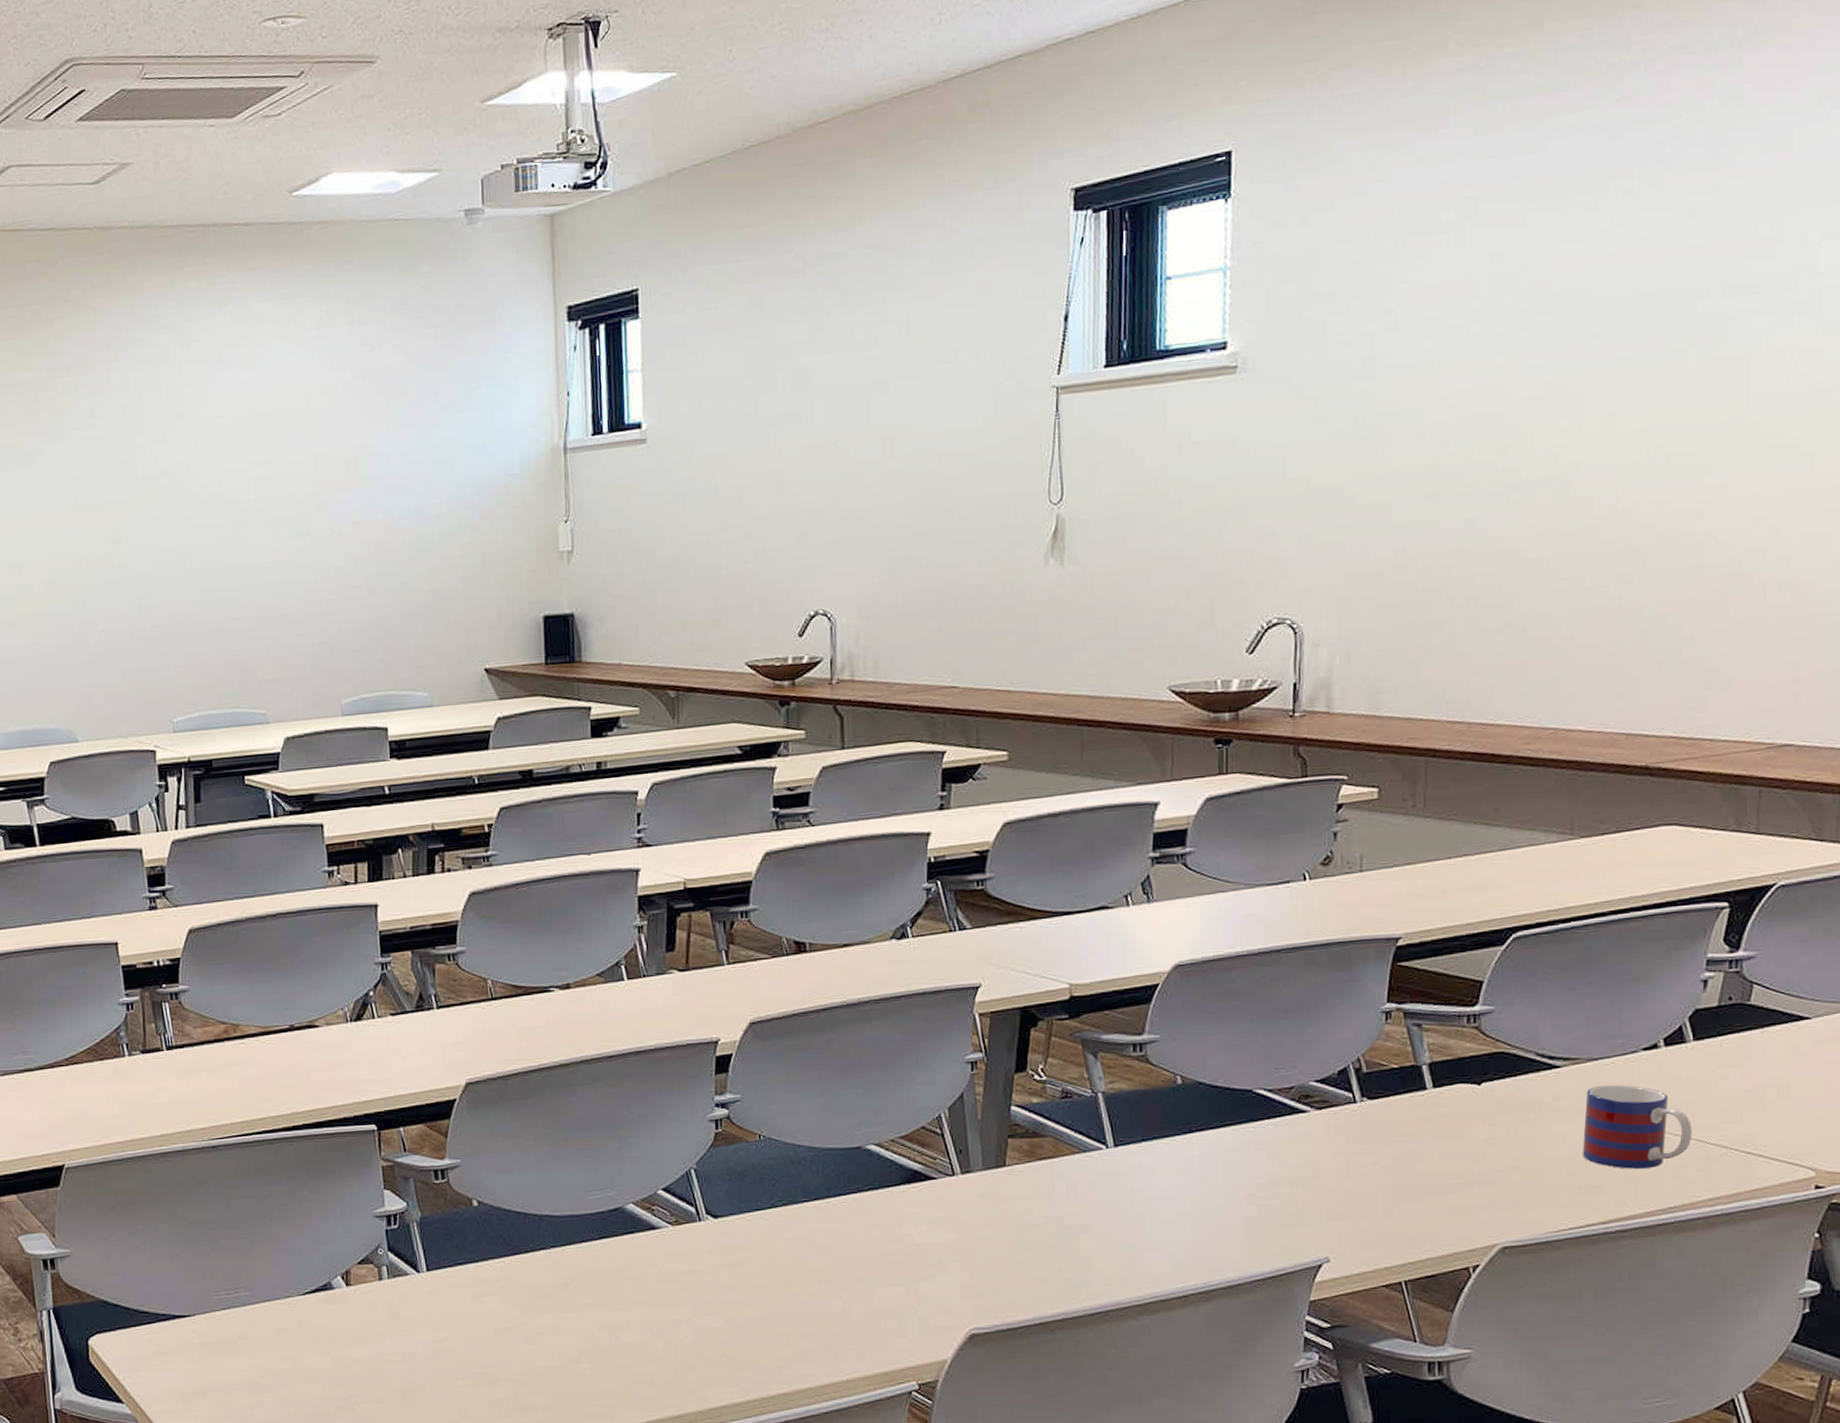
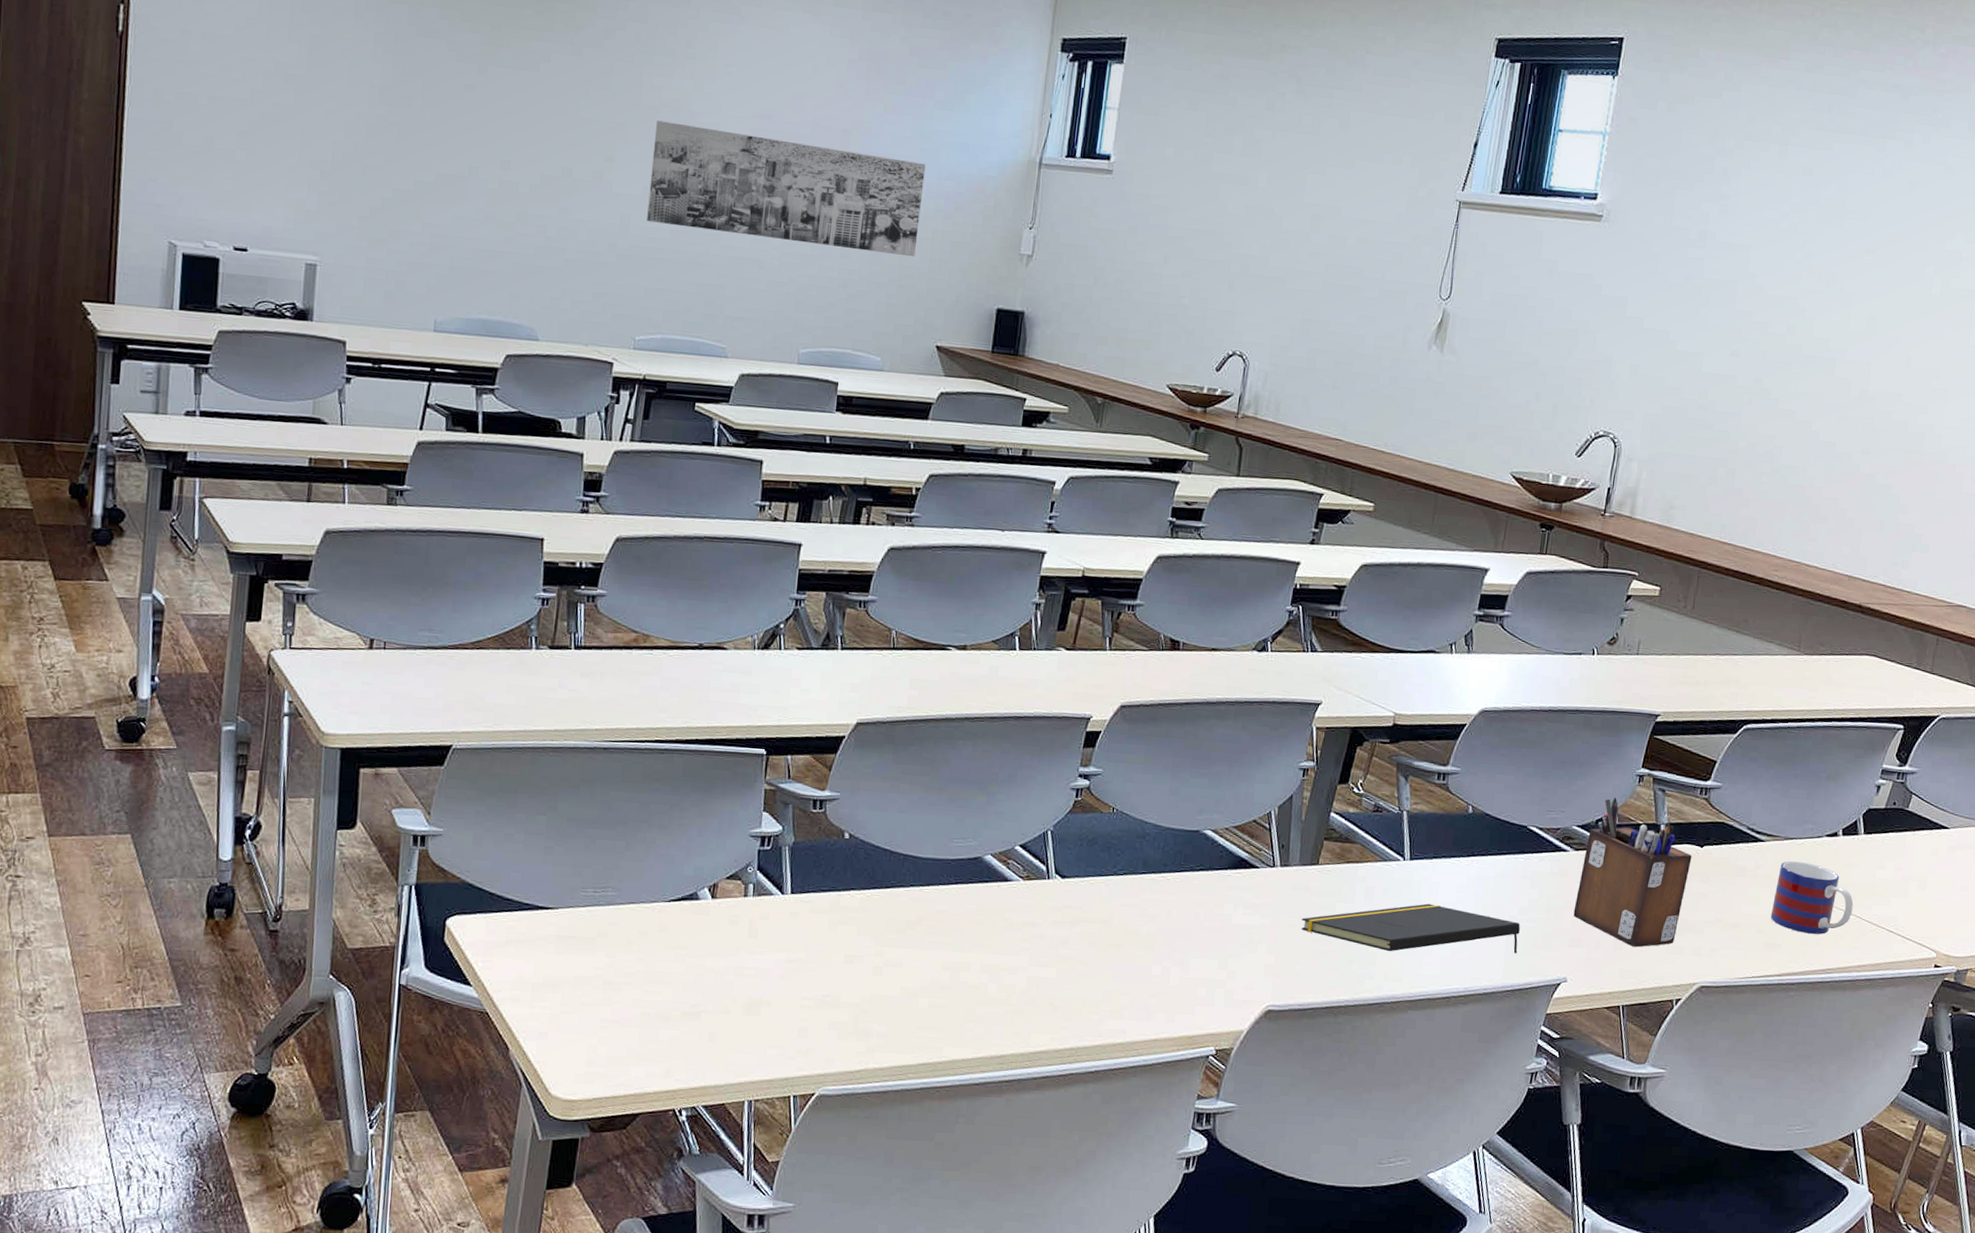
wall art: none [157,475,446,598] -> present [647,120,926,257]
notepad: none [995,1193,1263,1253] -> present [1301,903,1520,954]
desk organizer: none [1325,1041,1468,1212] -> present [1573,797,1692,948]

